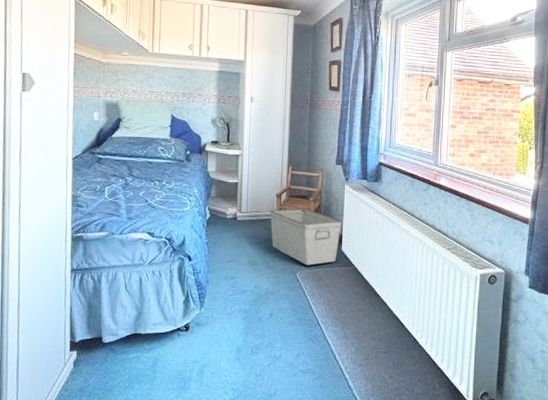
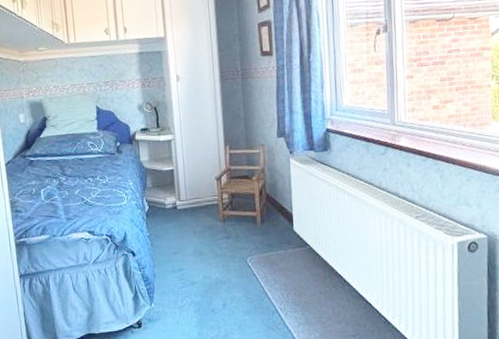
storage bin: present [269,208,342,266] -> none [210,189,291,250]

